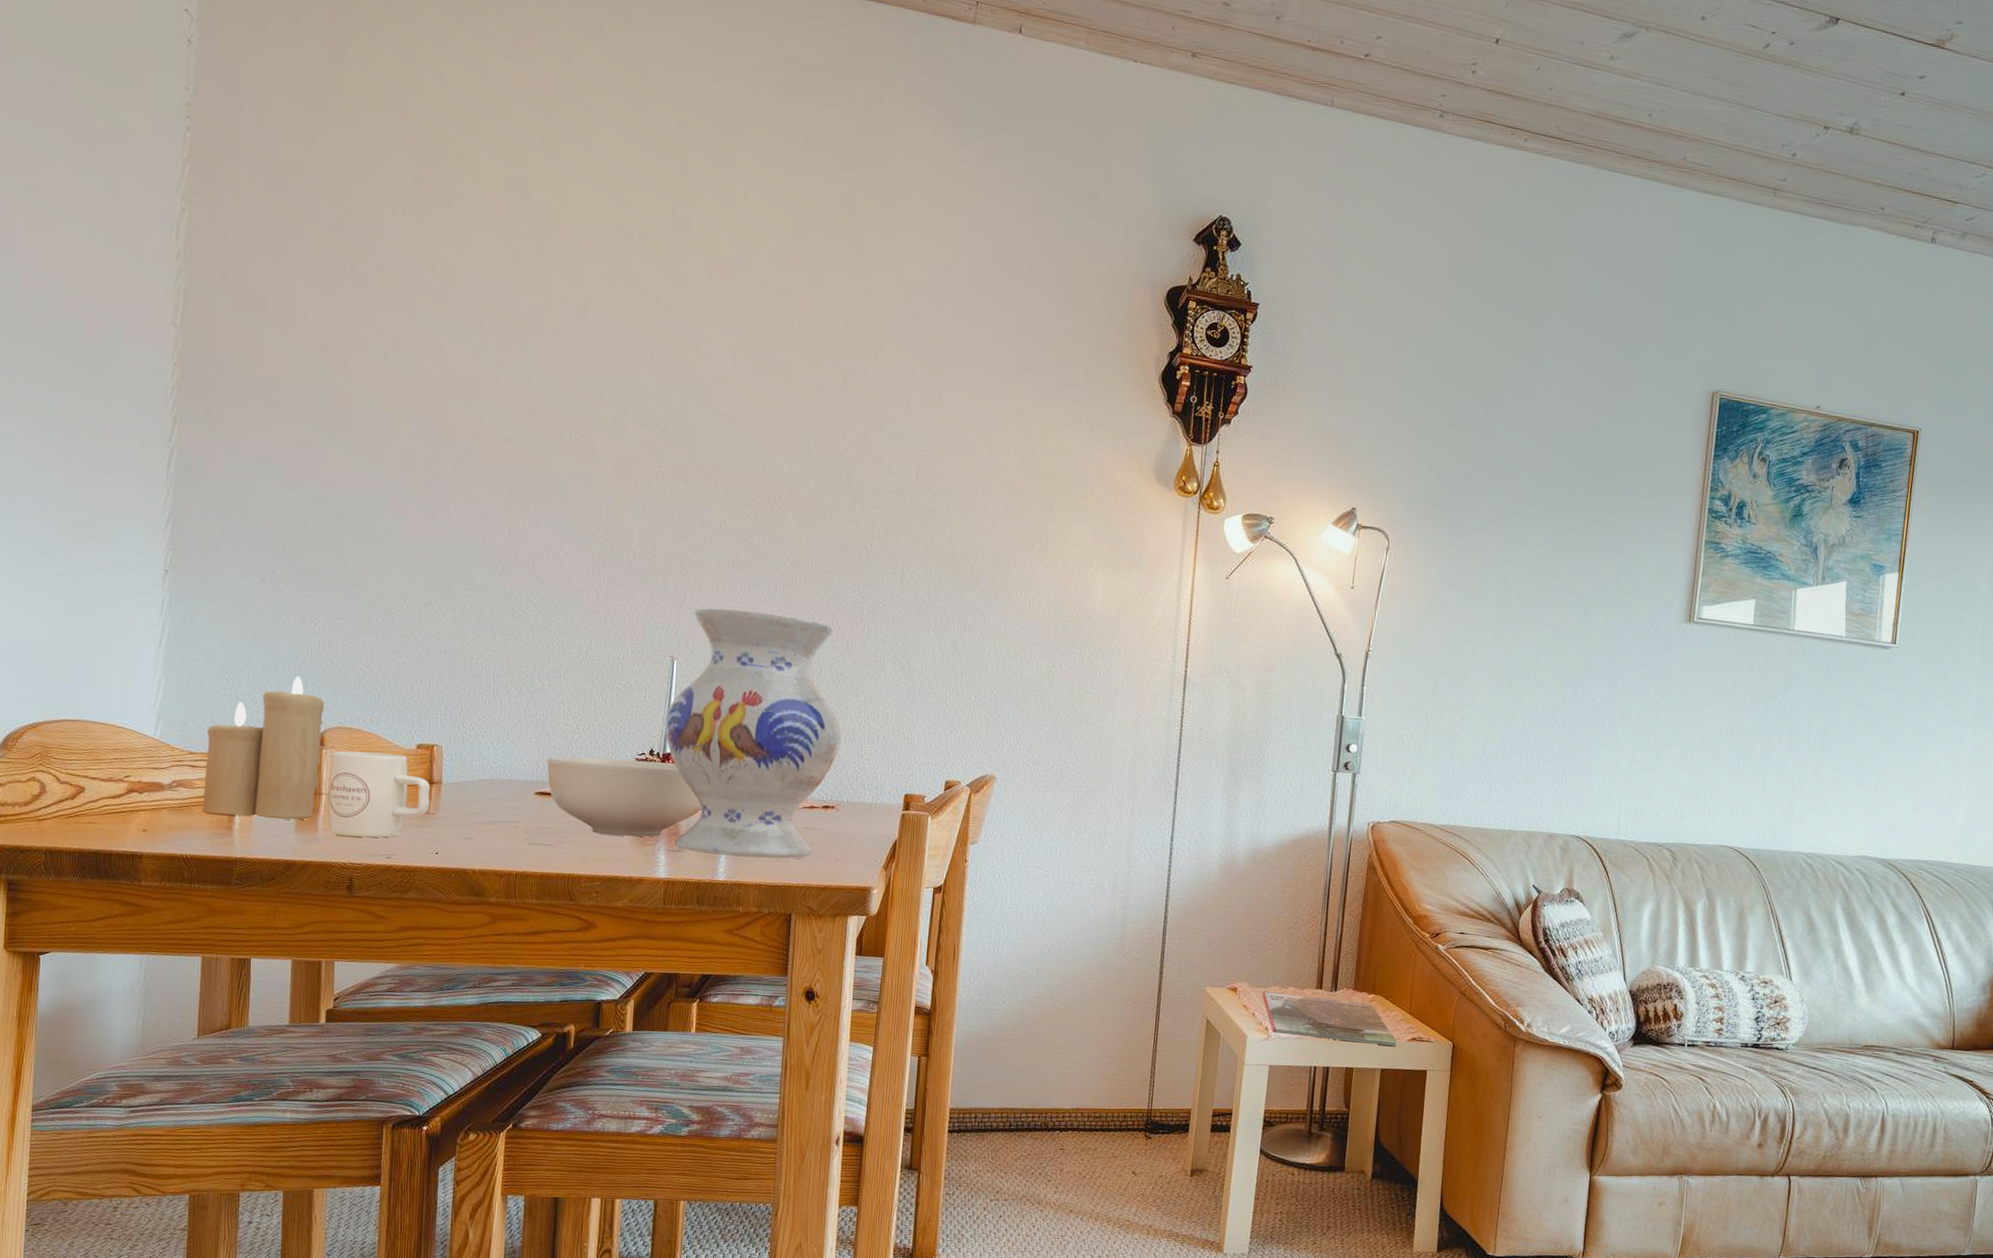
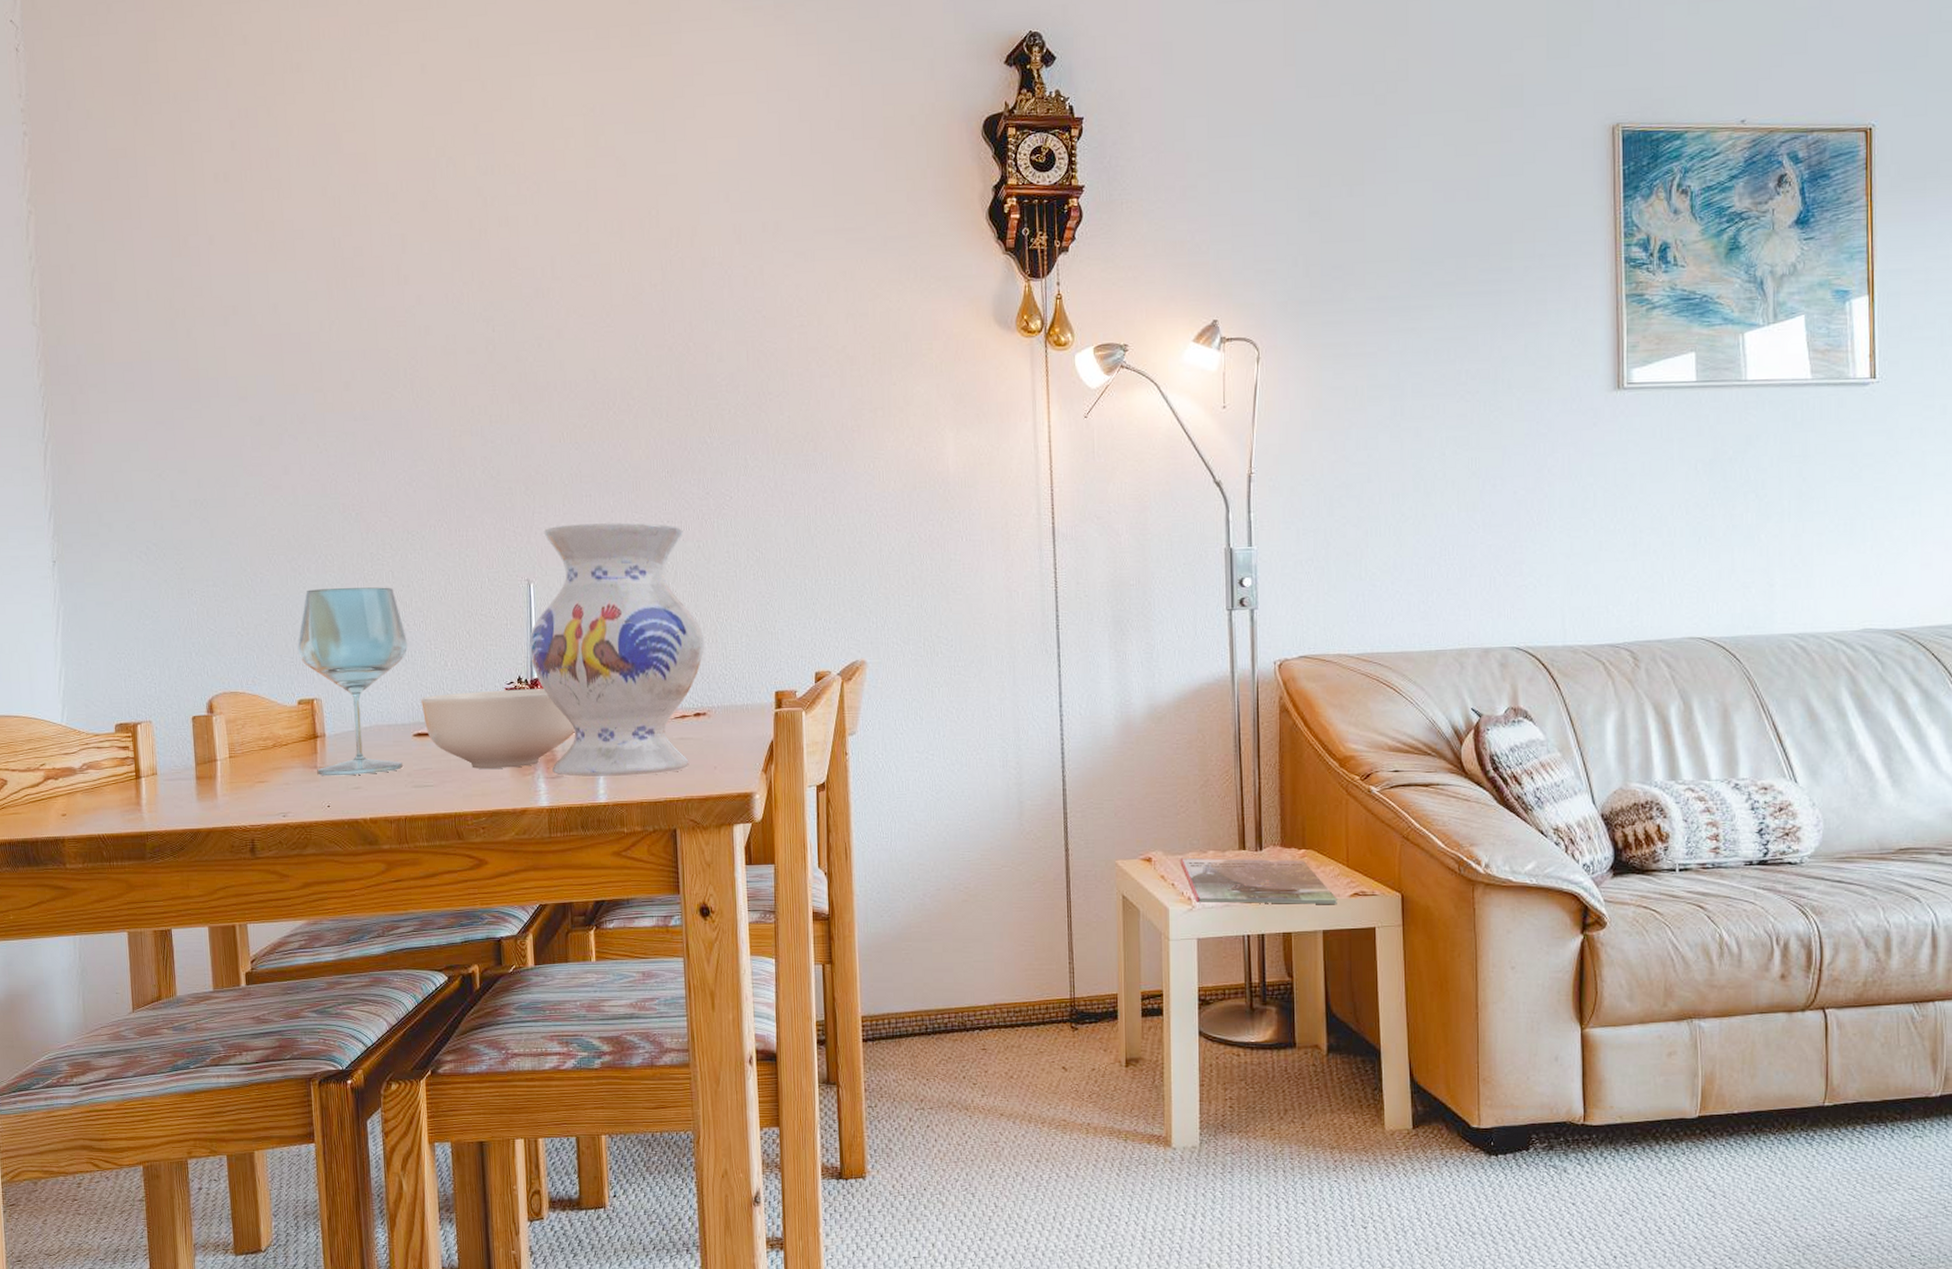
candle: present [202,675,325,820] -> none [107,647,213,791]
mug: present [327,750,430,838] -> none [221,712,317,799]
wine glass: none [422,636,541,827] -> present [297,587,408,776]

